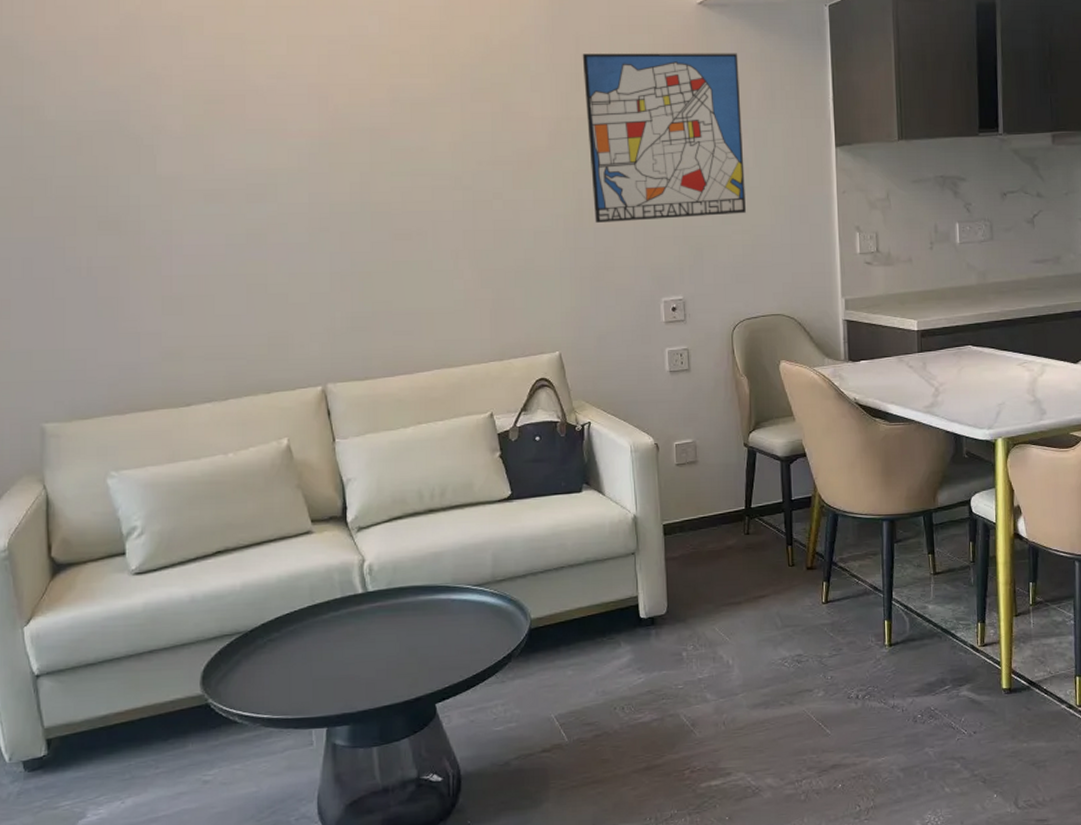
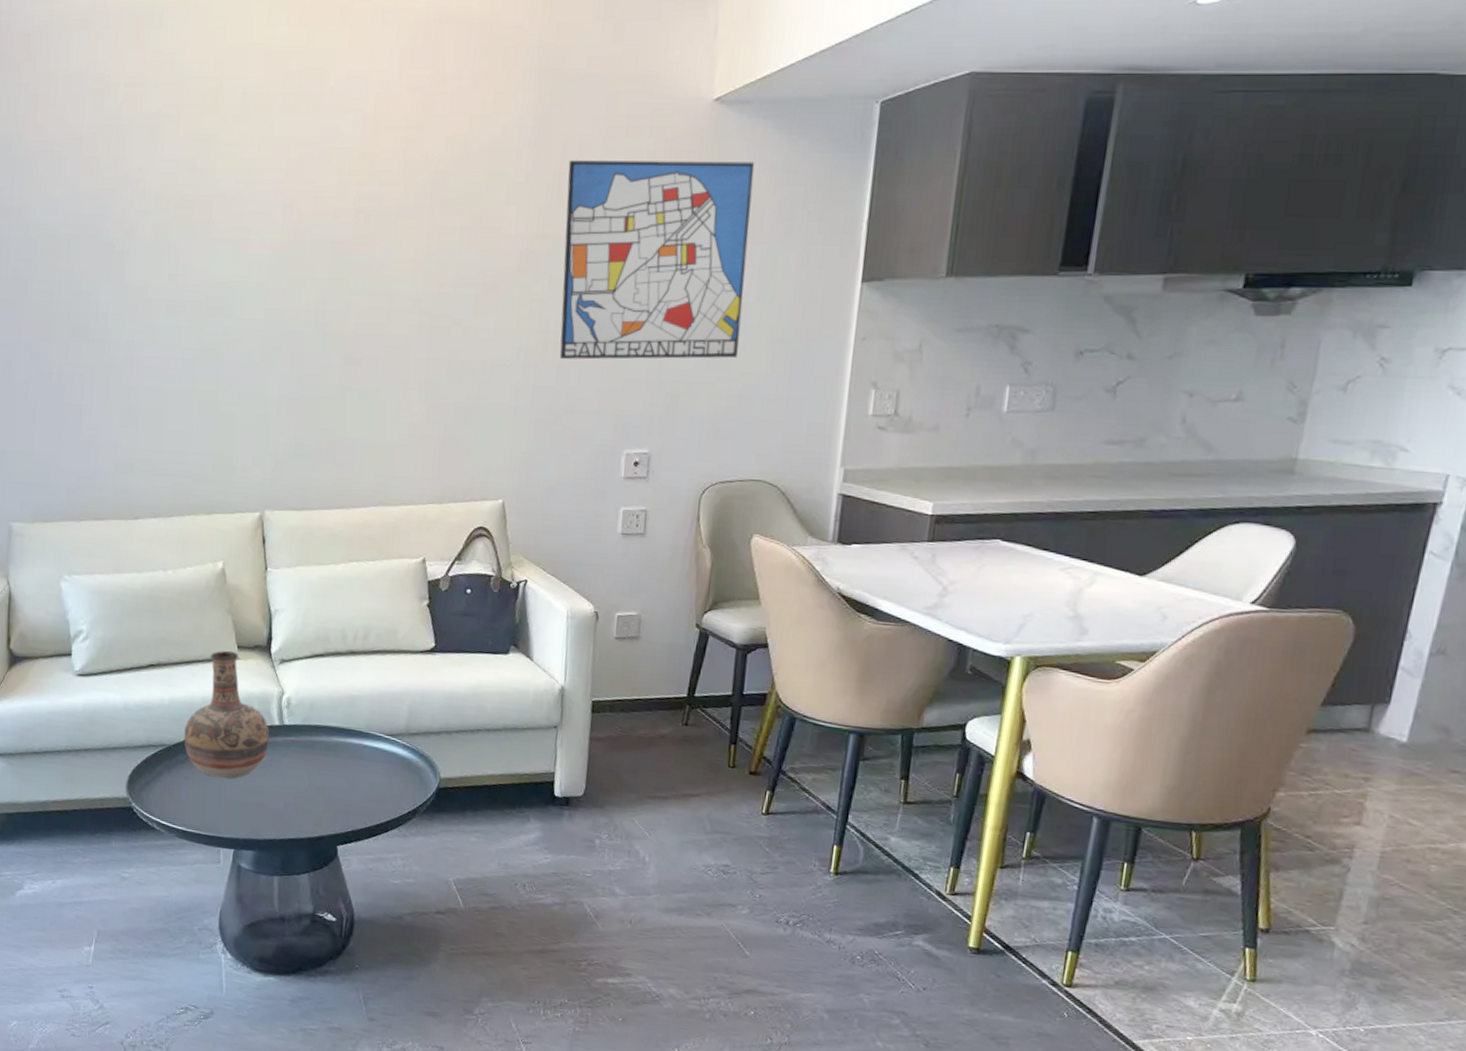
vase: none [261,526,354,657] -> present [184,650,270,779]

